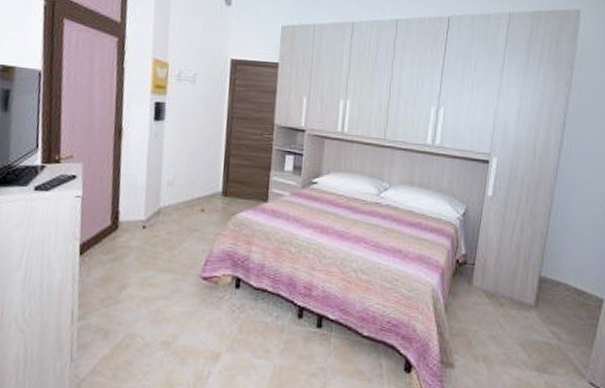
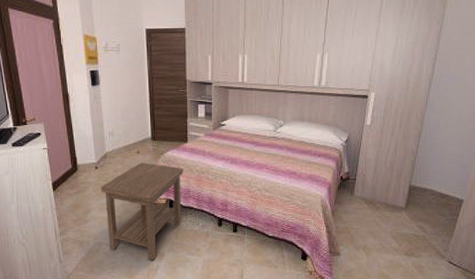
side table: none [145,223,259,364] -> present [100,162,183,261]

